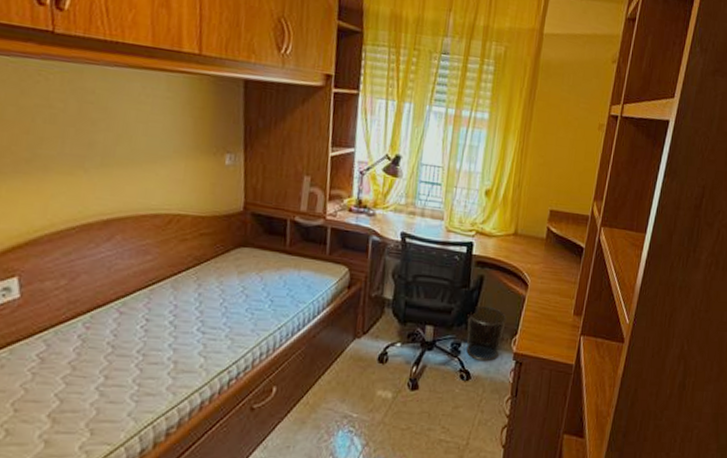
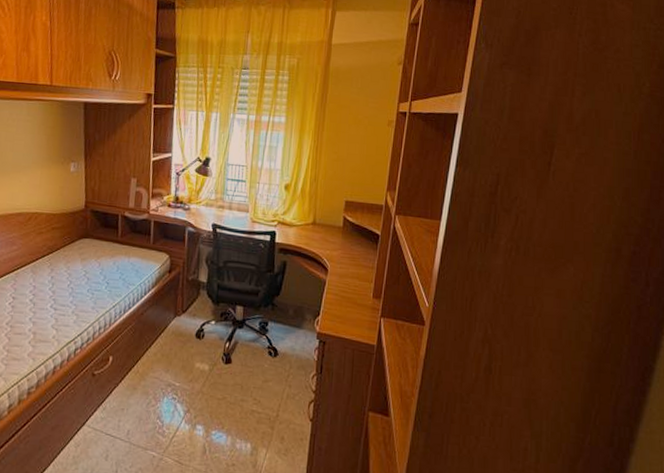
waste bin: present [466,305,507,361] -> none [273,288,309,339]

